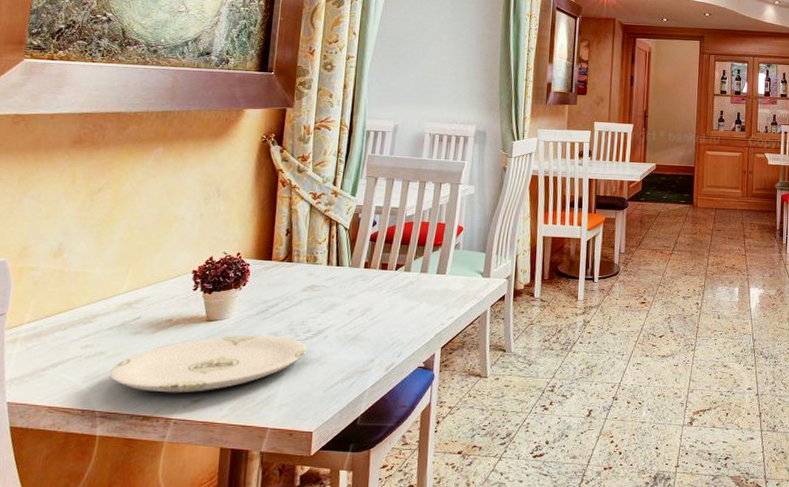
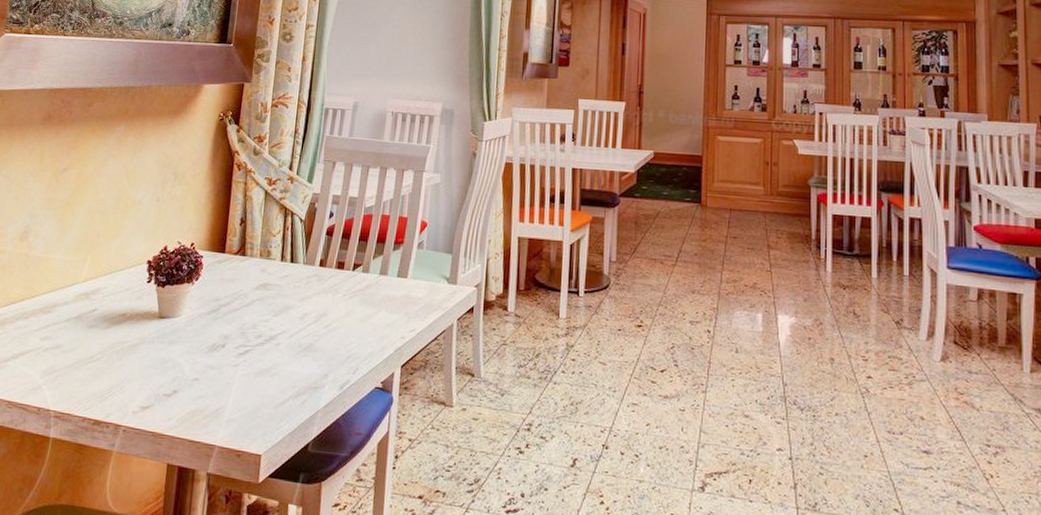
plate: present [109,335,307,393] -> none [64,336,258,398]

